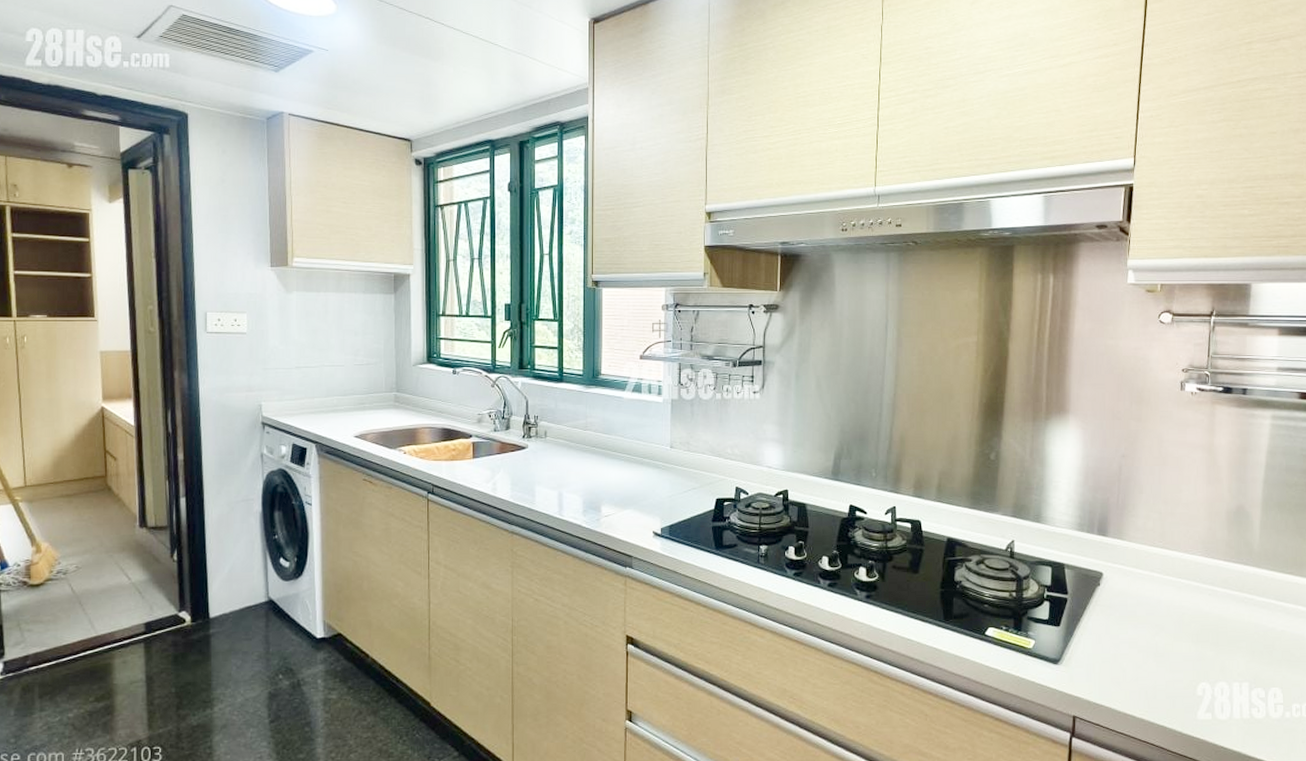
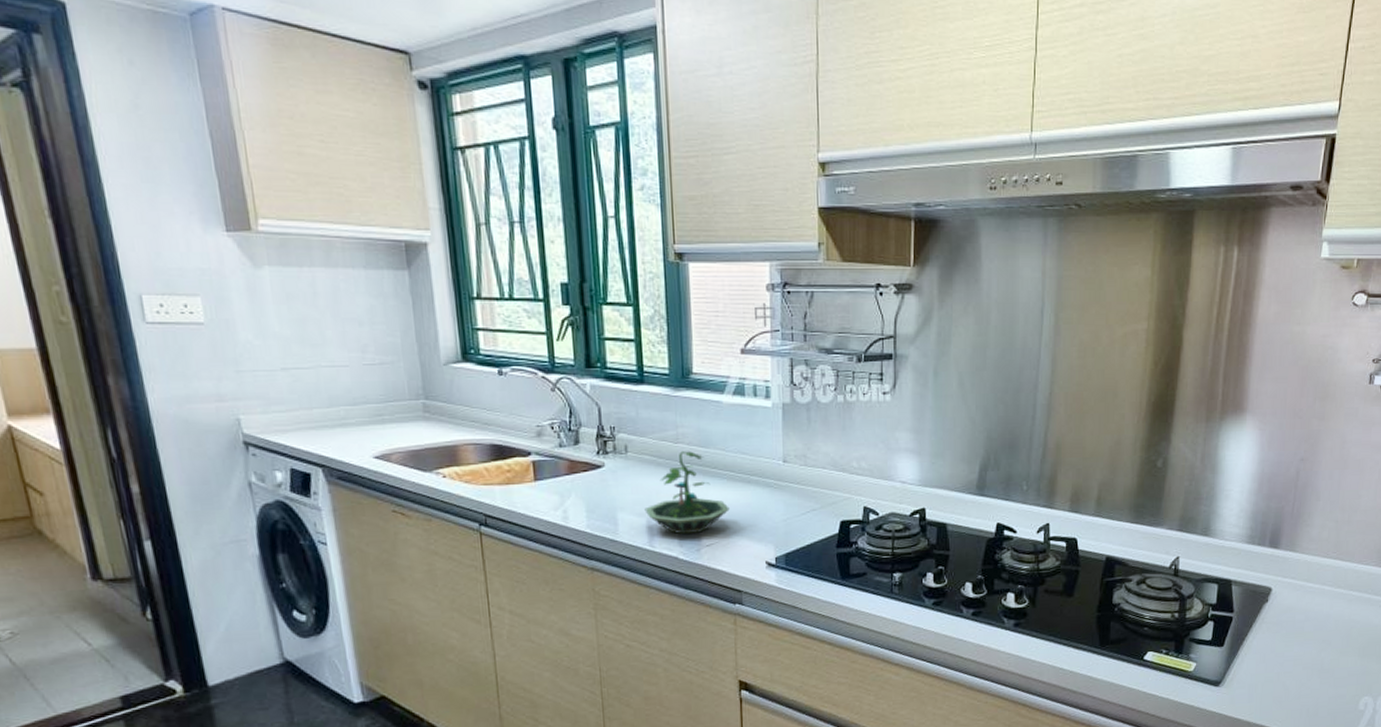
terrarium: none [557,437,625,506] -> present [644,451,730,535]

